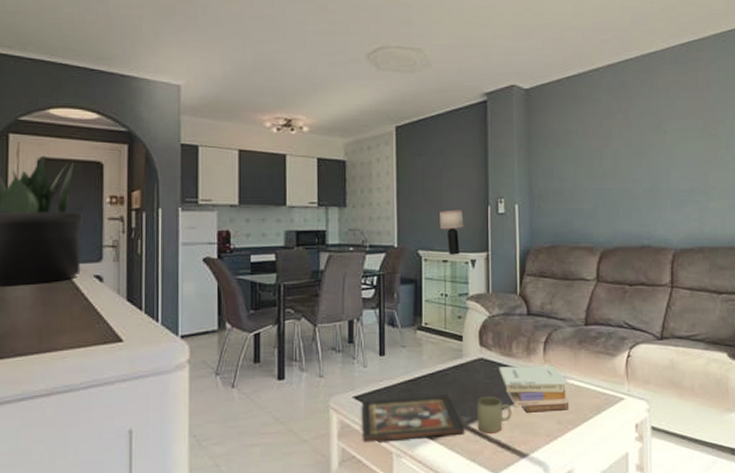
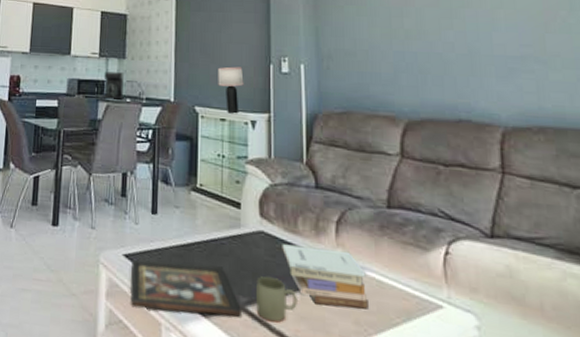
coffee maker: none [323,221,347,249] -> present [101,72,124,100]

